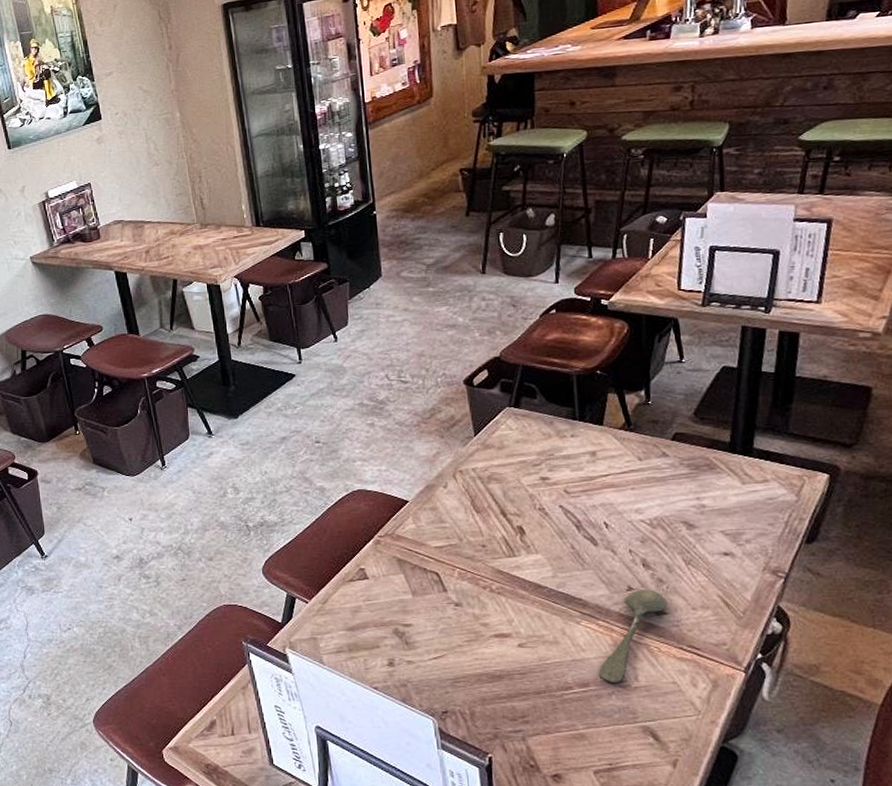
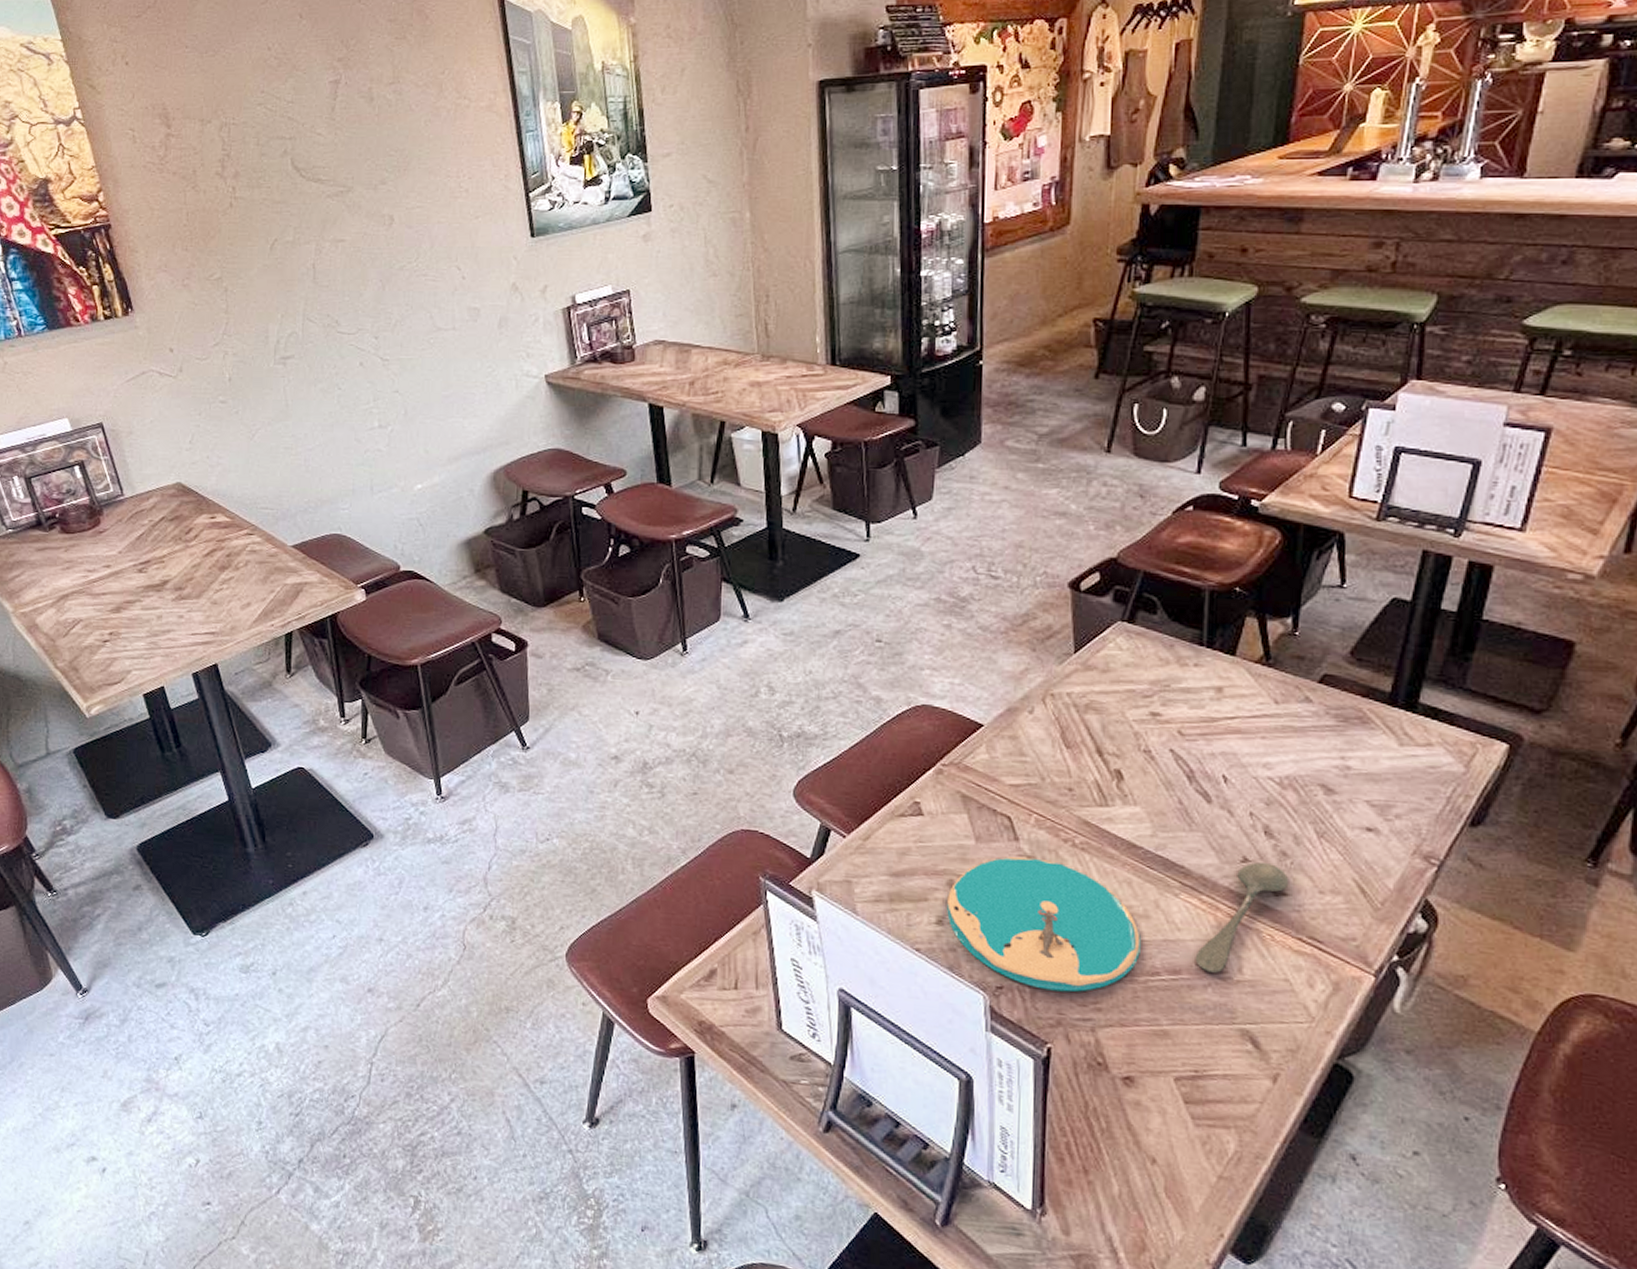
plate: none [395,604,555,710] -> present [947,856,1141,993]

